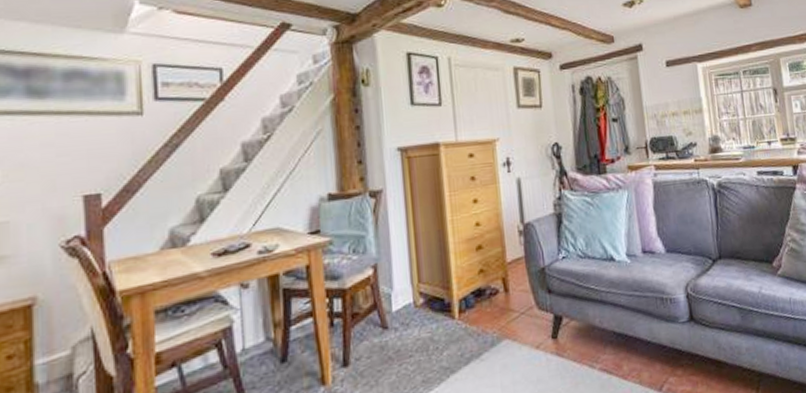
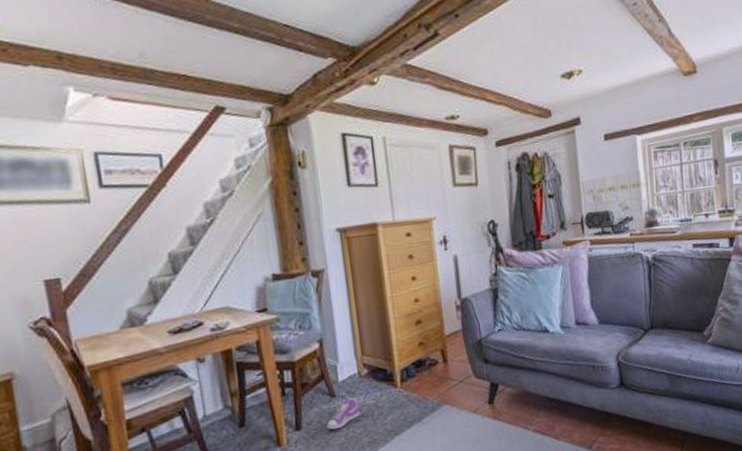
sneaker: none [377,329,414,367] -> present [326,397,360,430]

